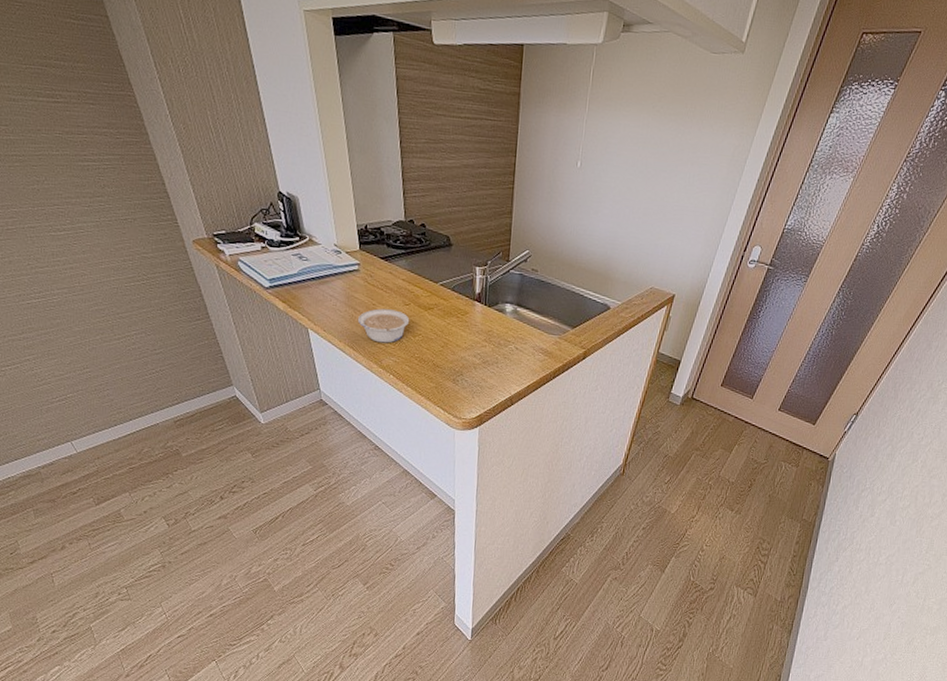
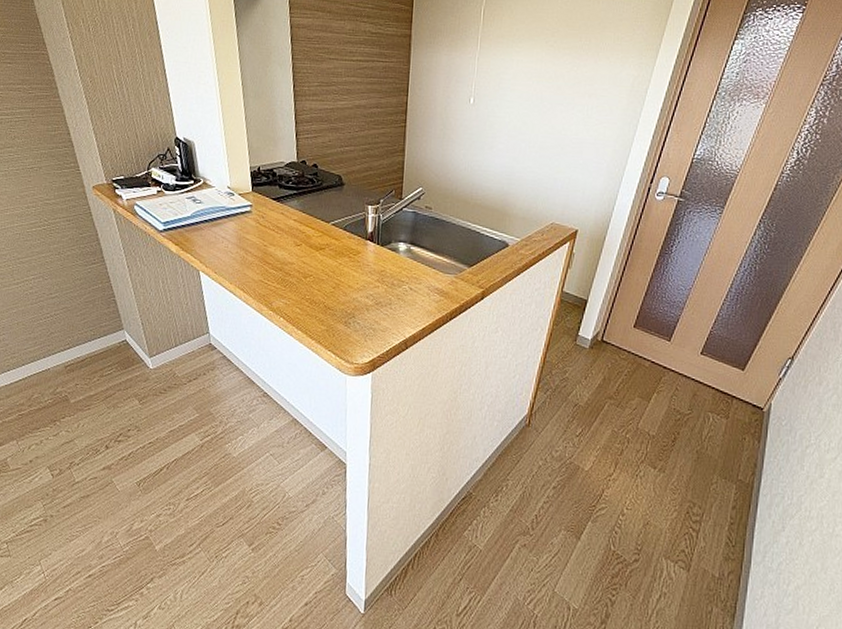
legume: present [357,308,410,343] -> none [248,249,301,285]

